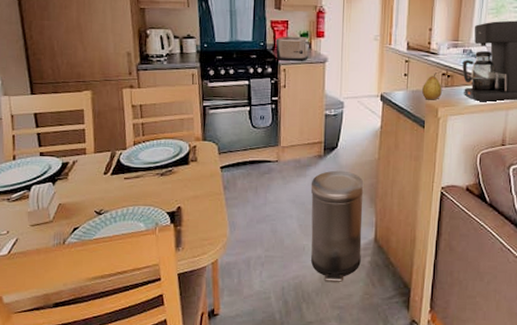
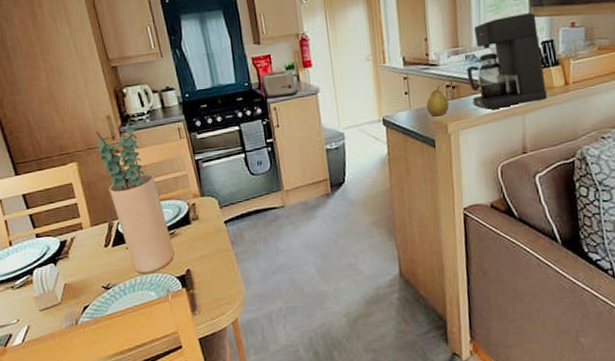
vase: none [113,59,169,205] -> present [96,119,175,274]
pedal bin: present [310,170,364,282] -> none [322,206,389,325]

